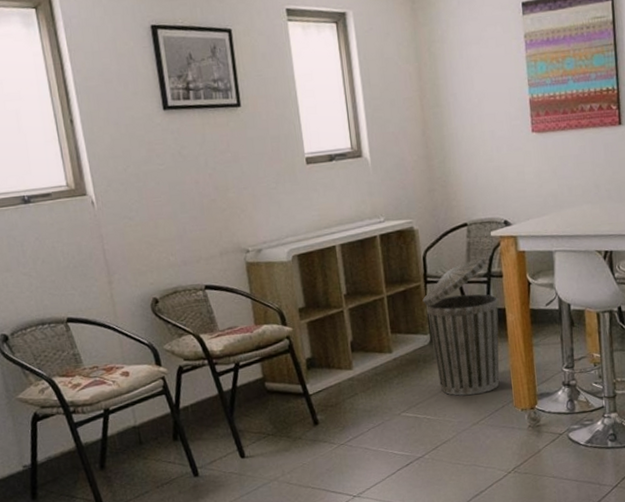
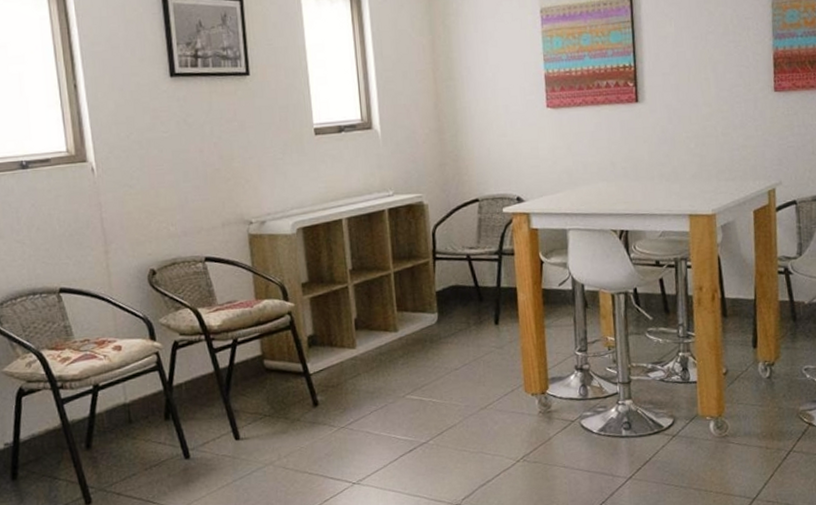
trash can: present [422,256,500,396] -> none [431,233,510,379]

